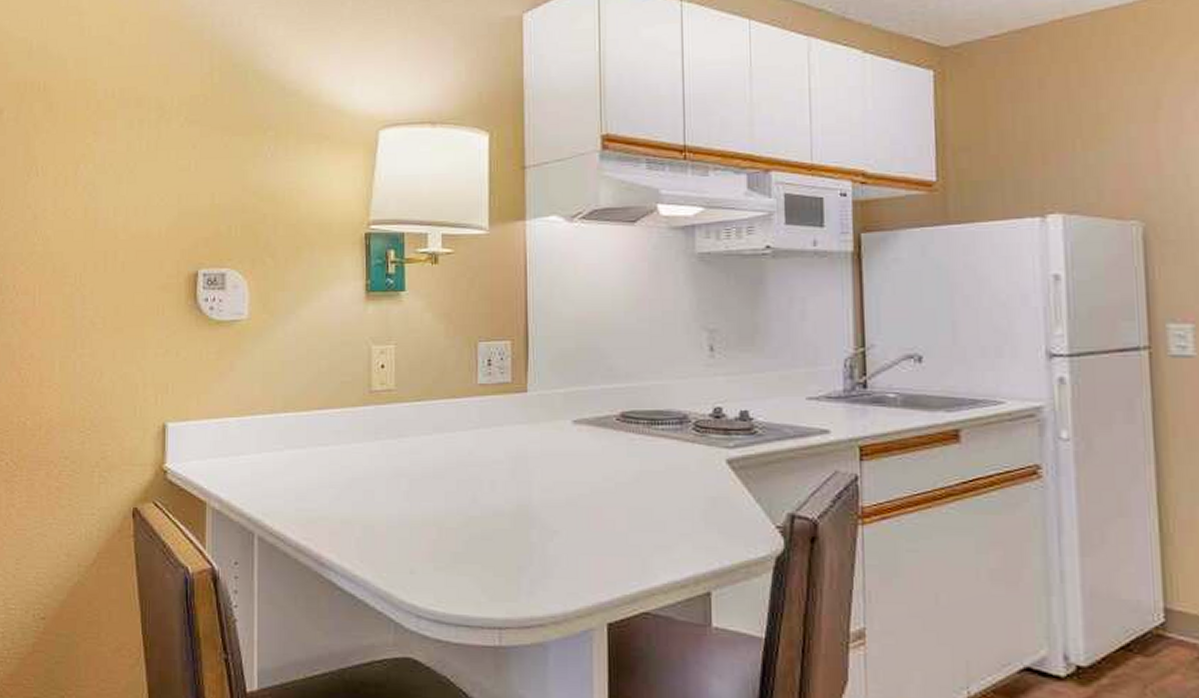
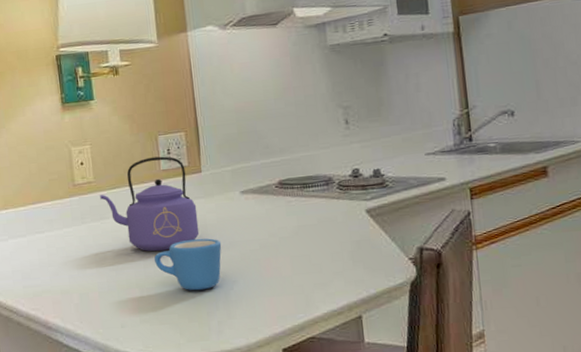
kettle: none [400,367,518,484] -> present [100,156,200,252]
mug: none [459,474,544,538] -> present [154,238,222,291]

